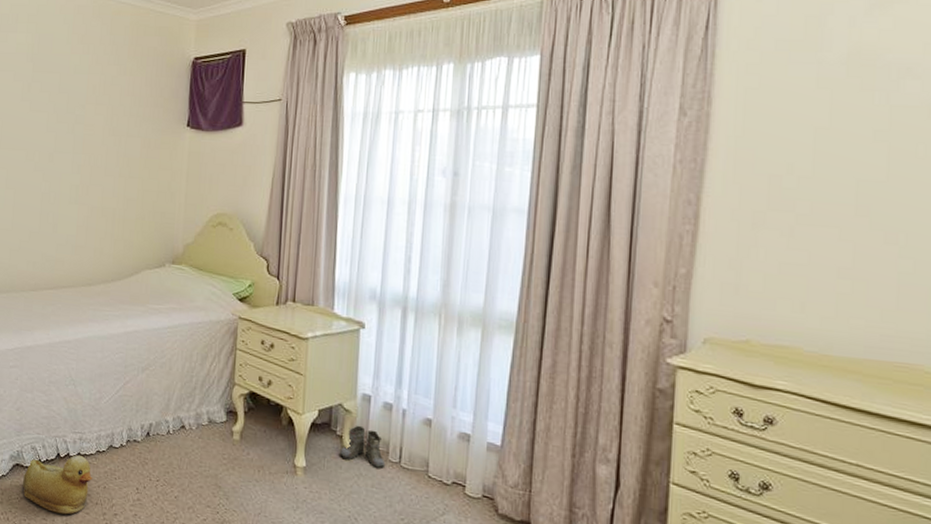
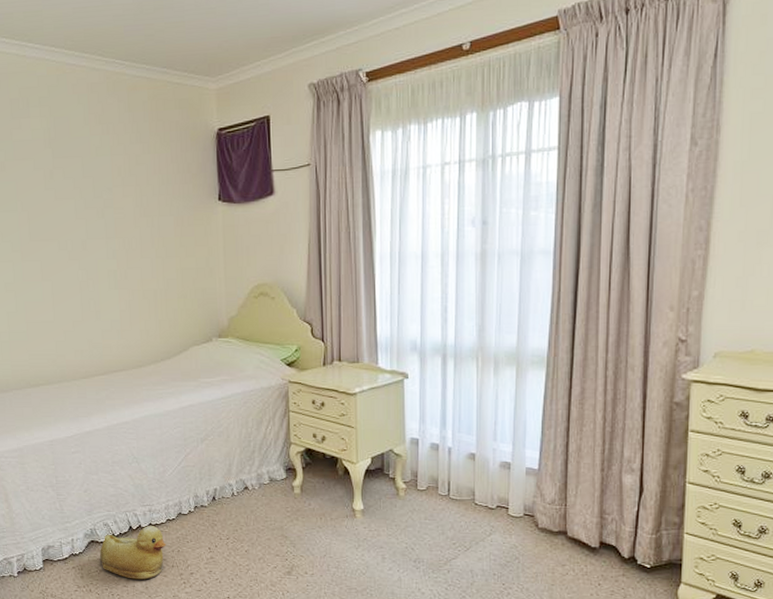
boots: present [340,425,386,470] -> none [394,466,436,503]

